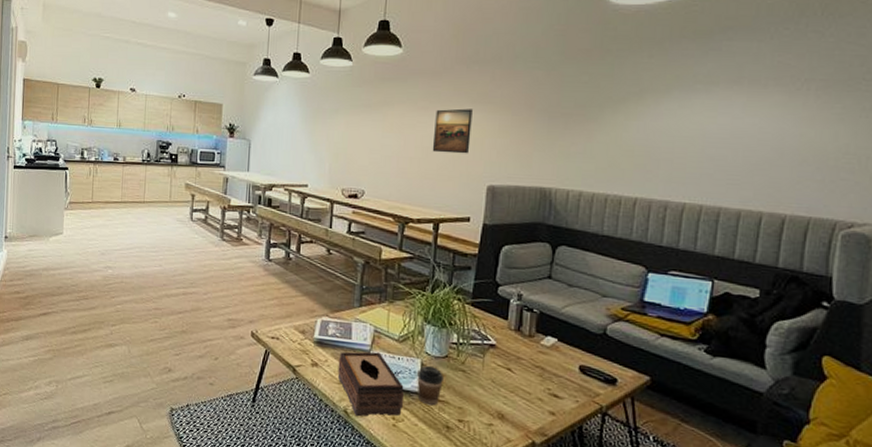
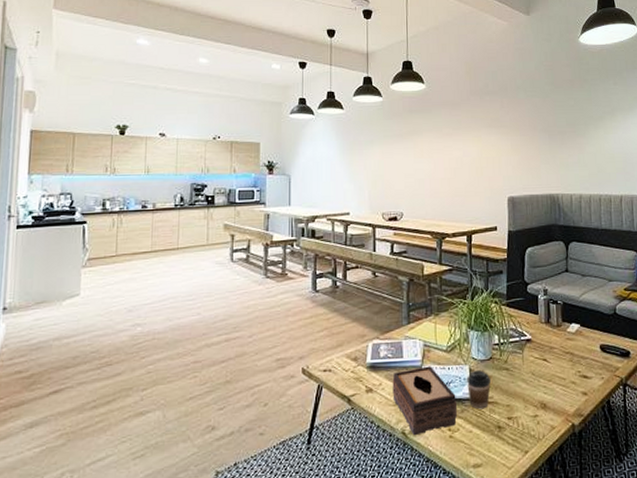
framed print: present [432,108,473,154] -> none [458,132,490,172]

